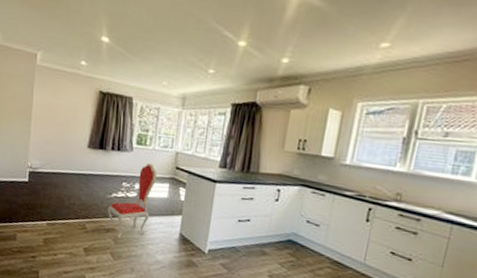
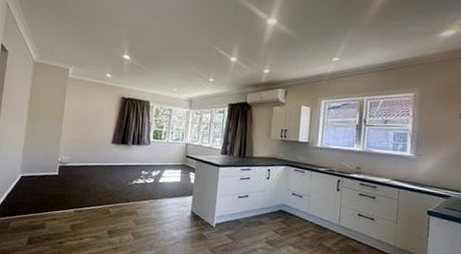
dining chair: present [107,163,157,238] -> none [129,153,171,219]

